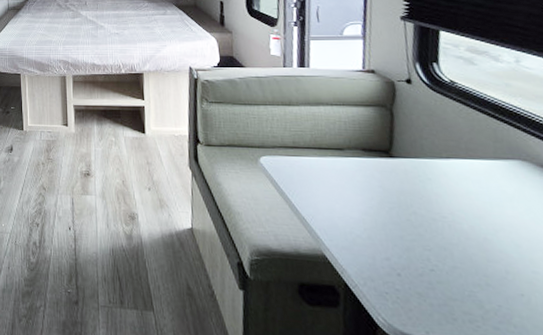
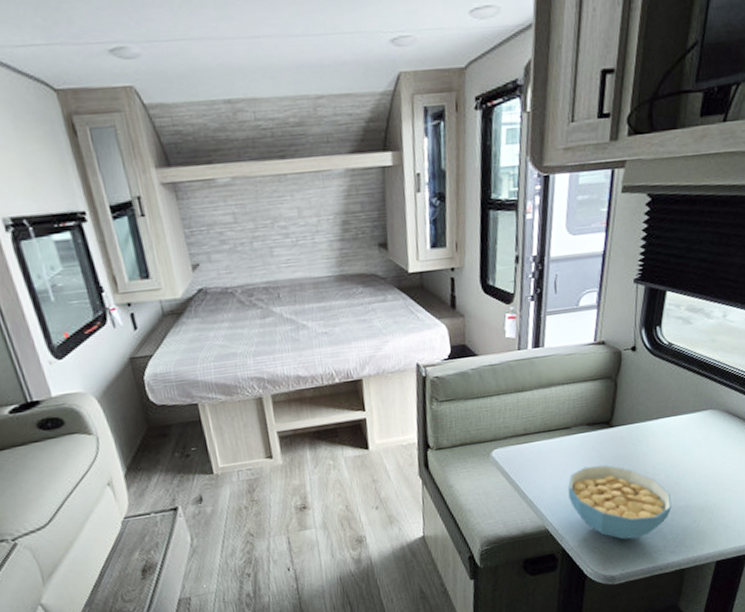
cereal bowl: none [345,194,485,297] -> present [568,464,672,540]

